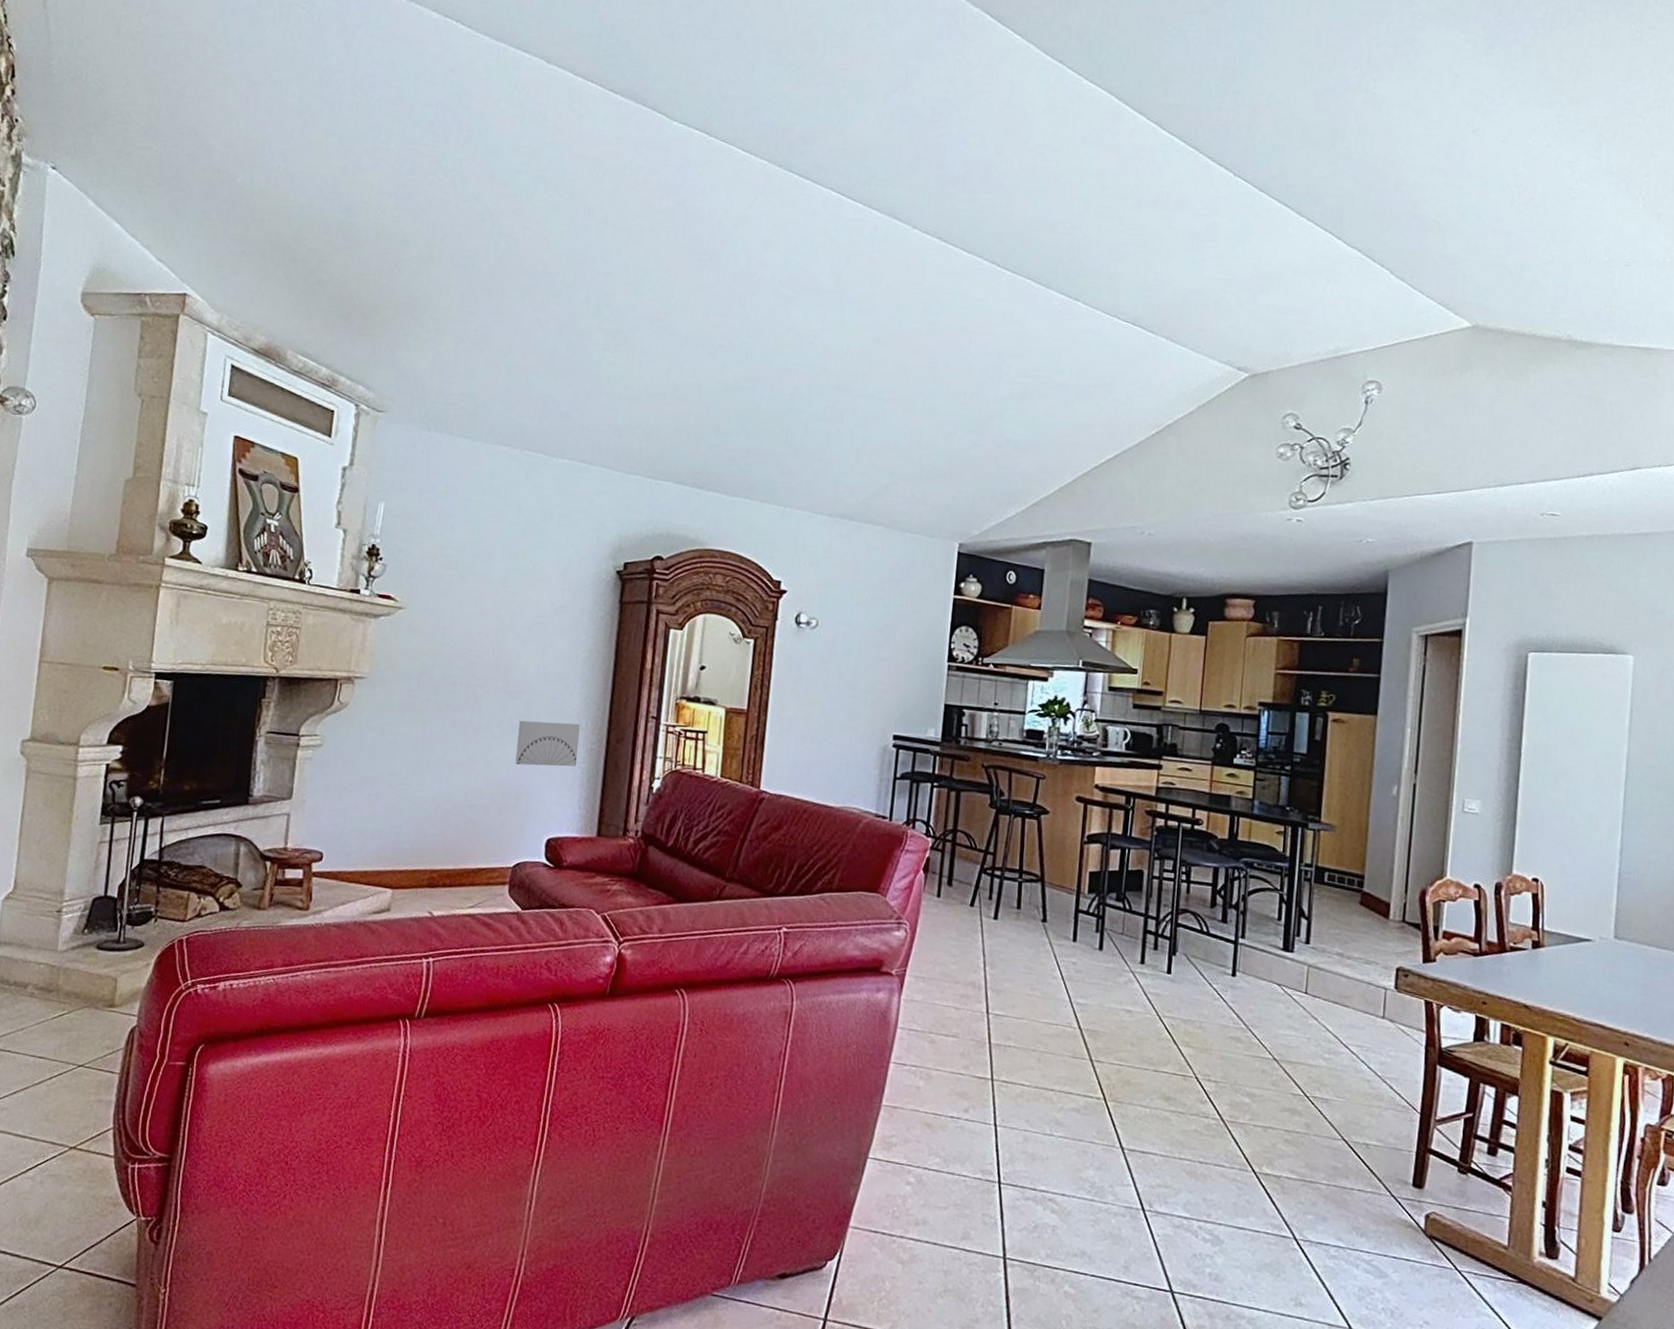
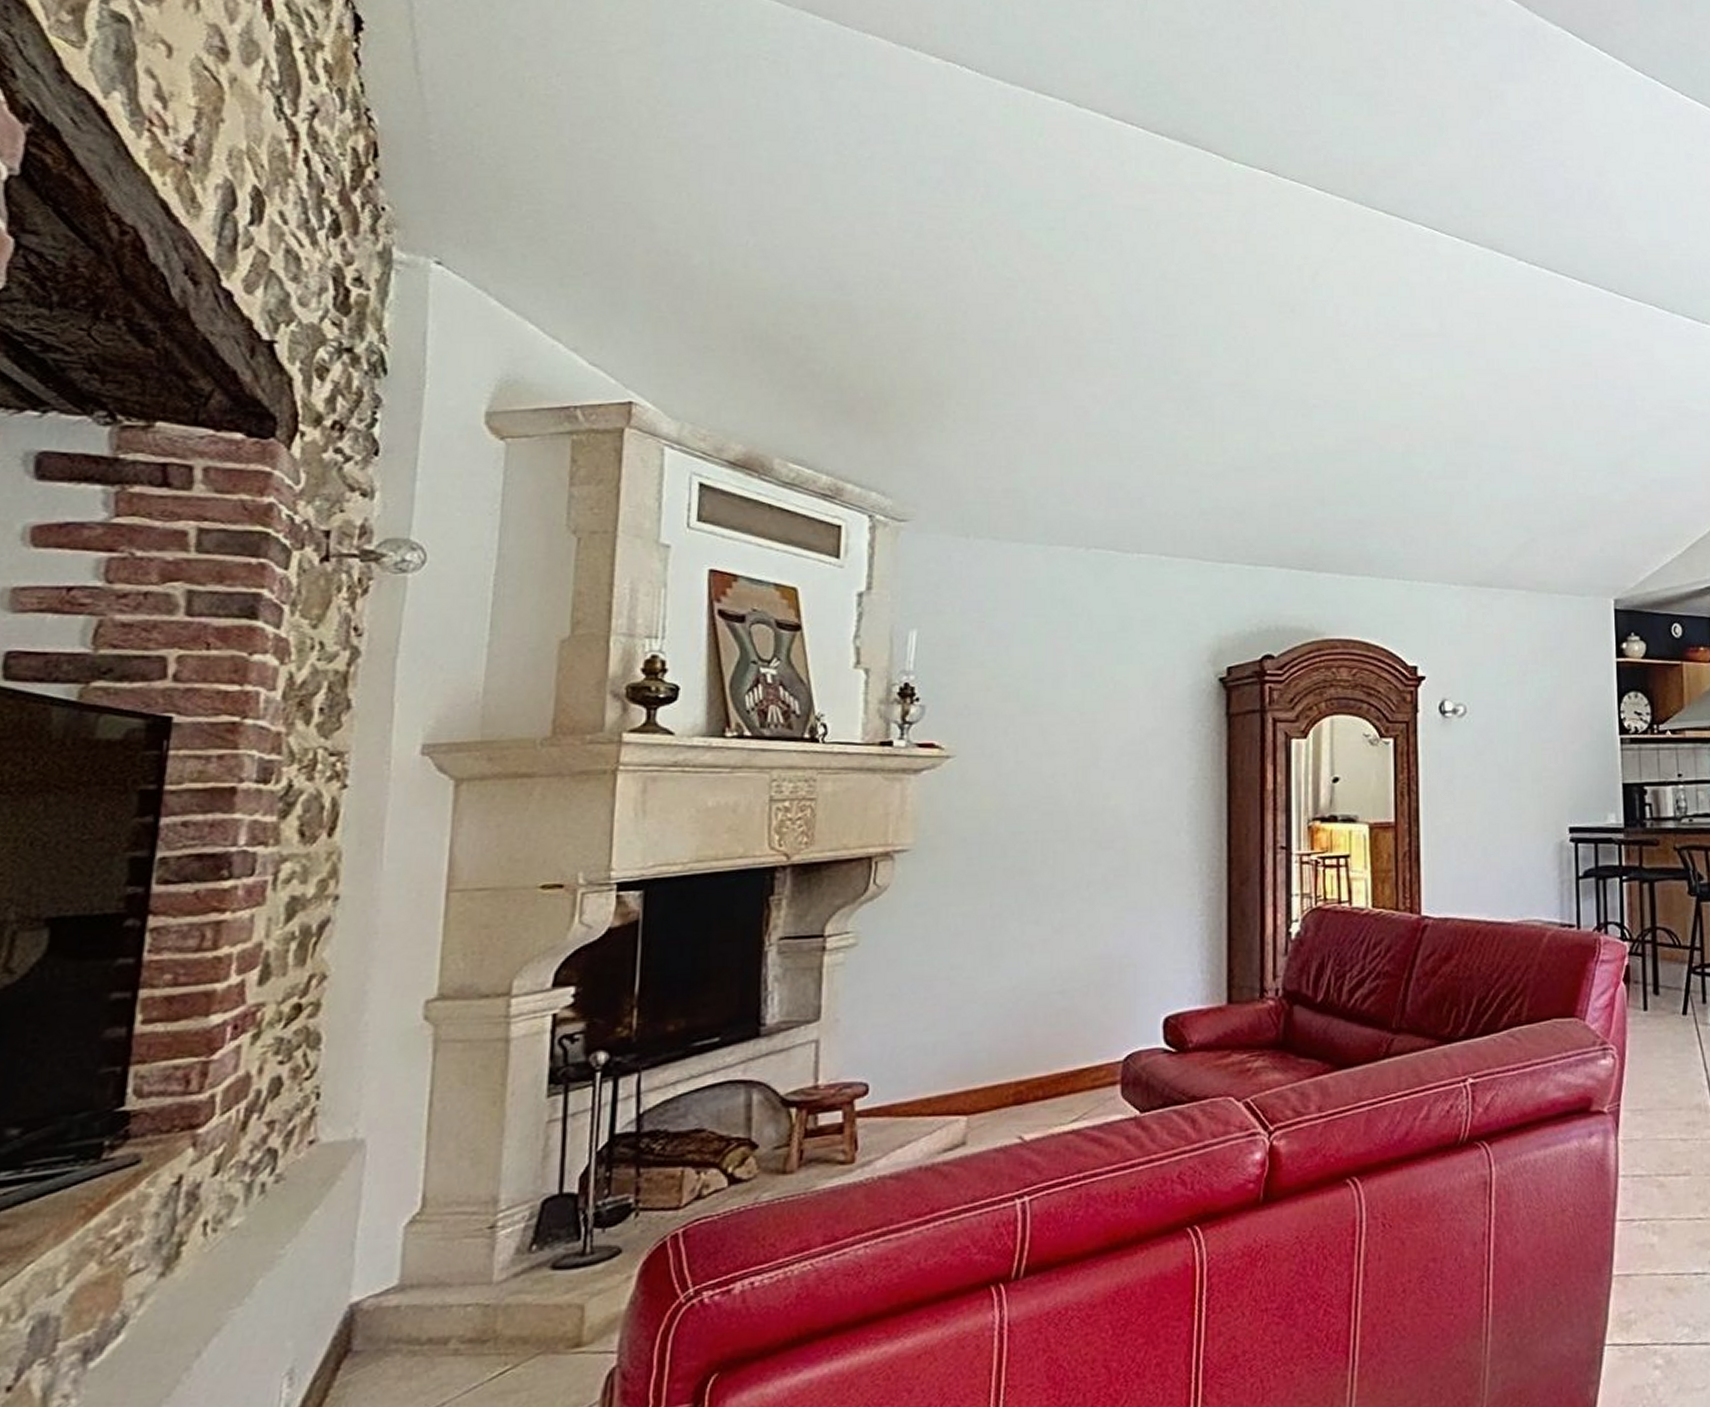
wall art: present [515,720,581,767] -> none [1114,868,1193,930]

